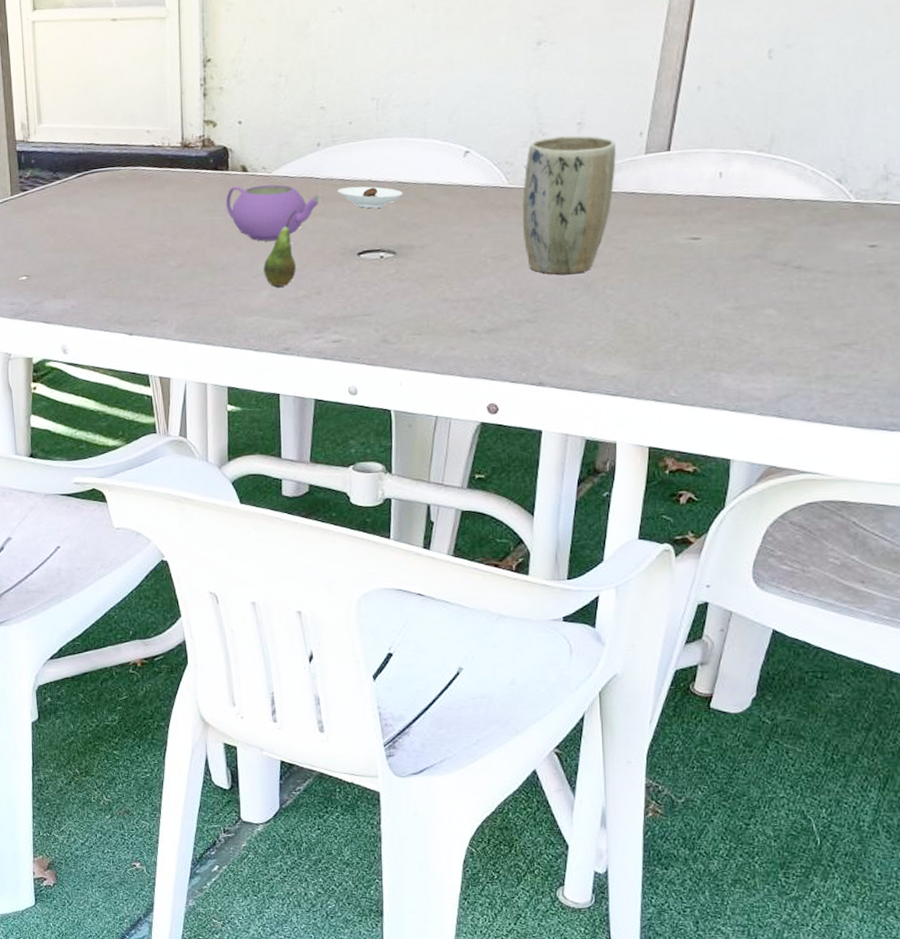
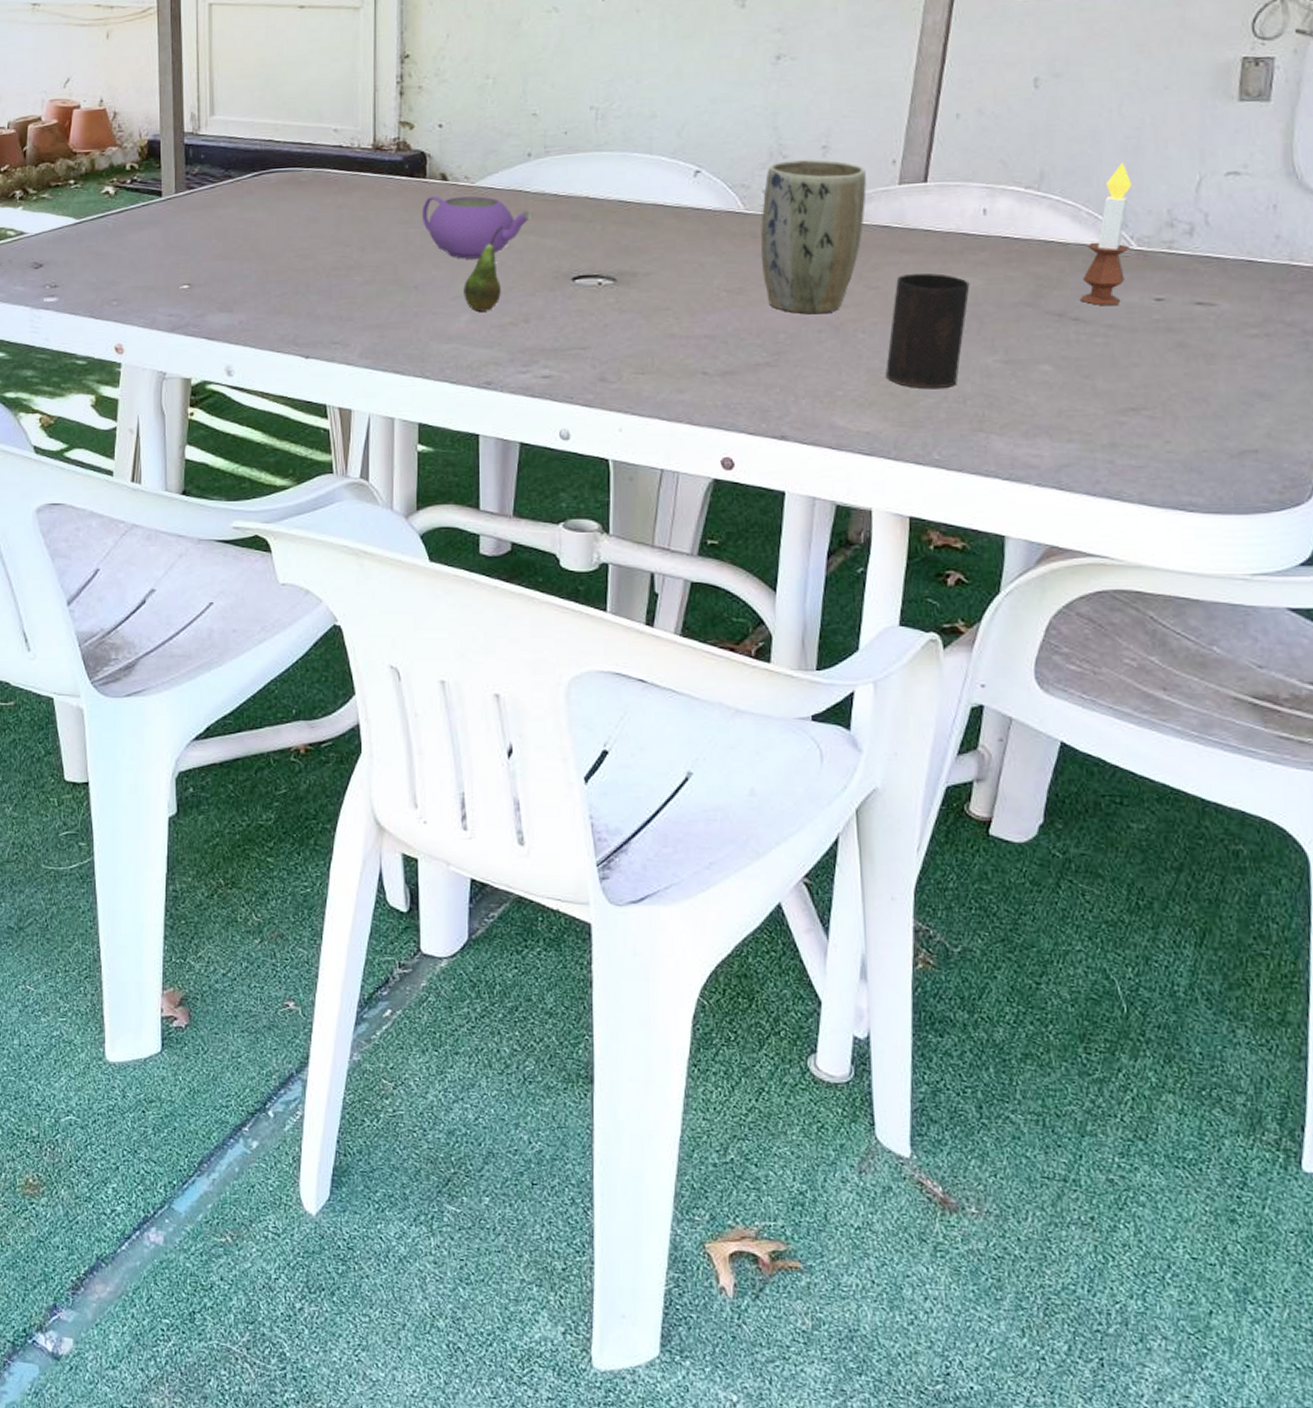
saucer: present [337,186,403,209] -> none [550,203,625,229]
cup: none [630,233,706,336] -> present [886,273,970,389]
candle: none [802,123,853,254] -> present [1079,162,1132,305]

